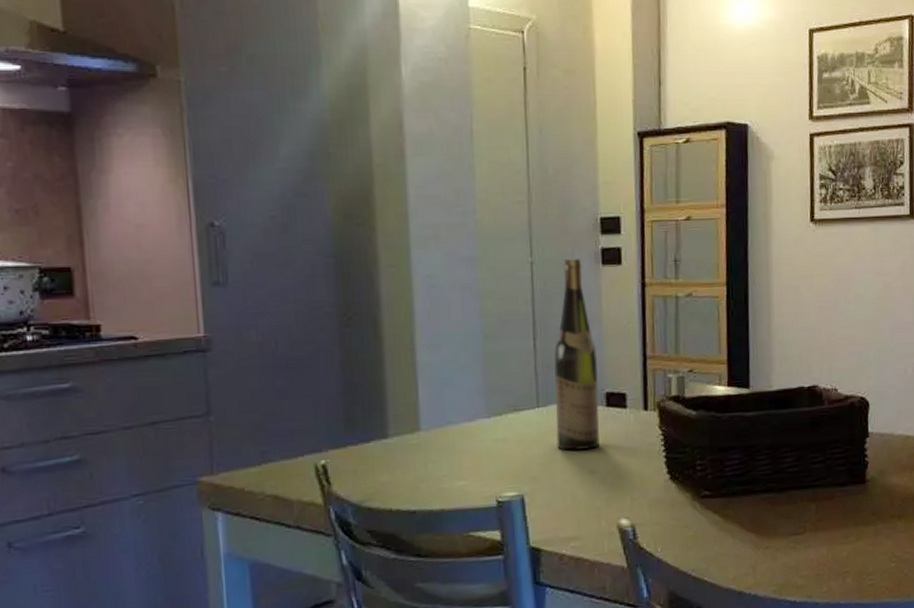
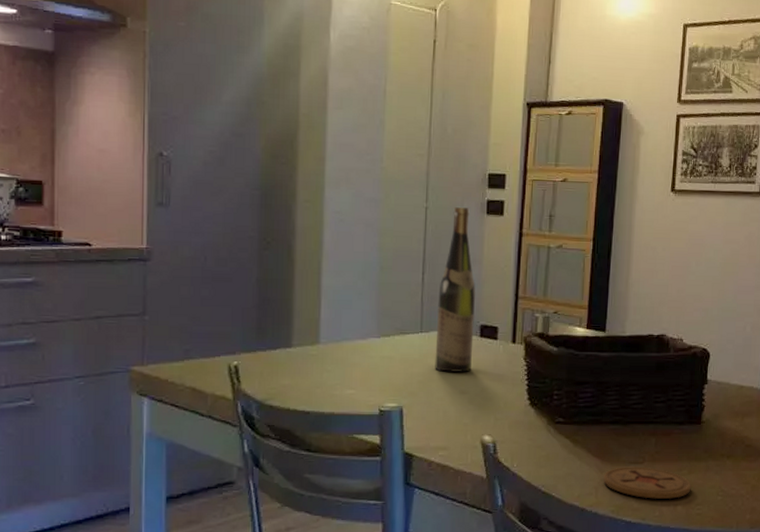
coaster: none [760,537,861,574] -> present [602,466,691,499]

